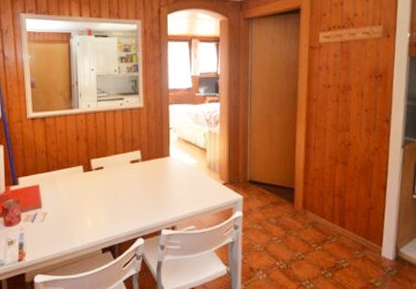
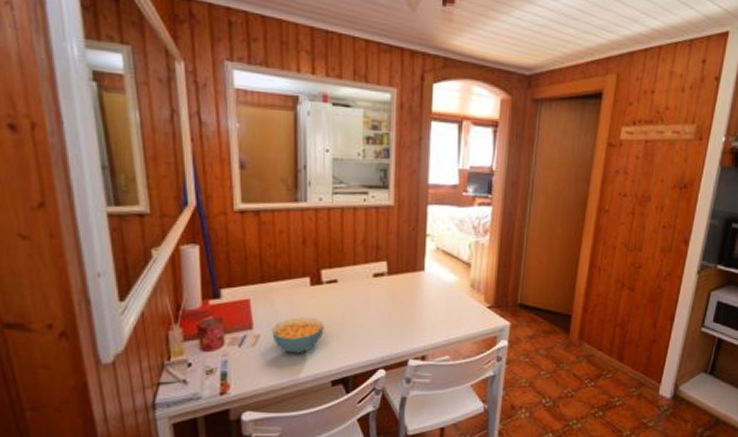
cereal bowl: none [56,197,95,227] -> present [272,317,324,353]

